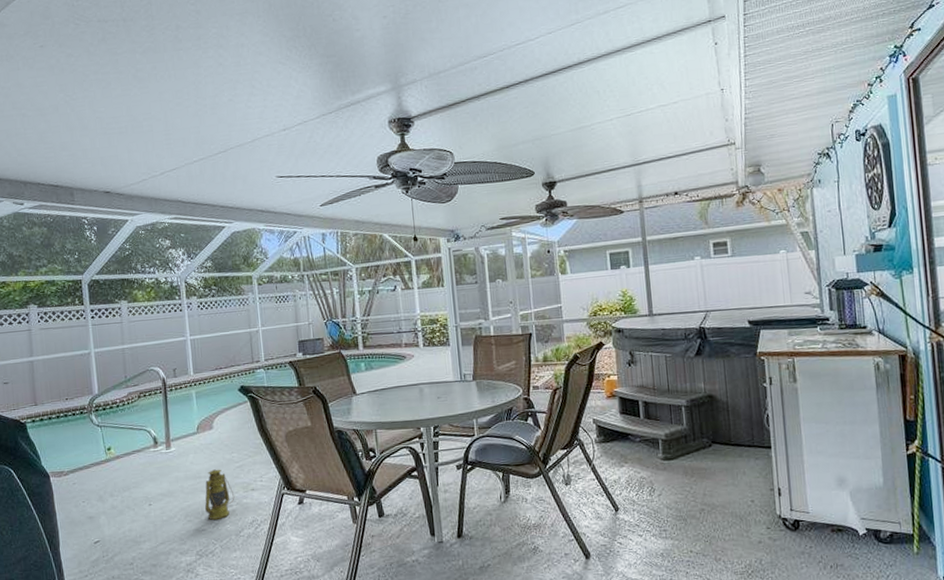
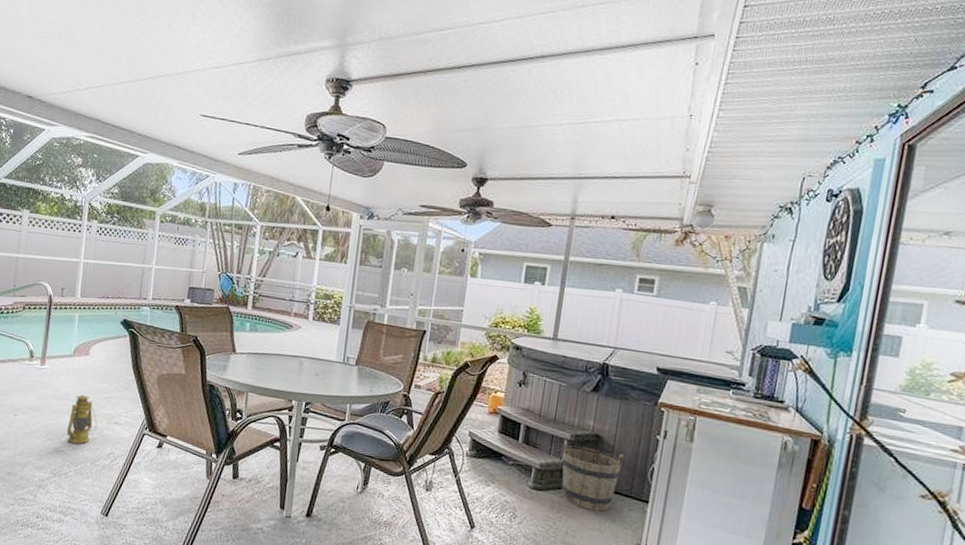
bucket: none [680,408,740,468] -> present [561,442,625,512]

